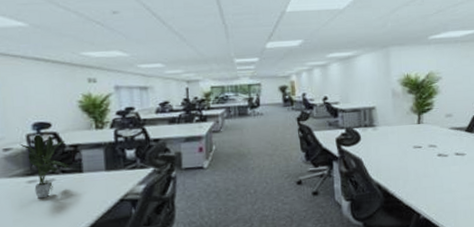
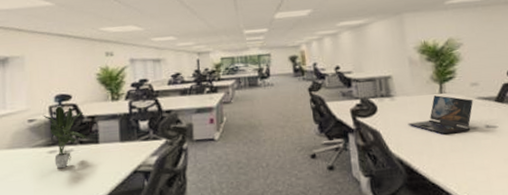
laptop: none [387,125,447,162] -> present [408,95,473,135]

